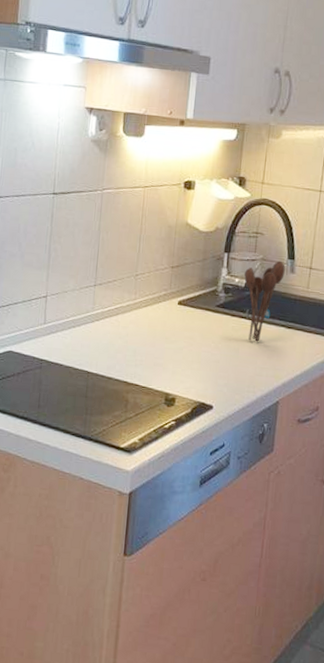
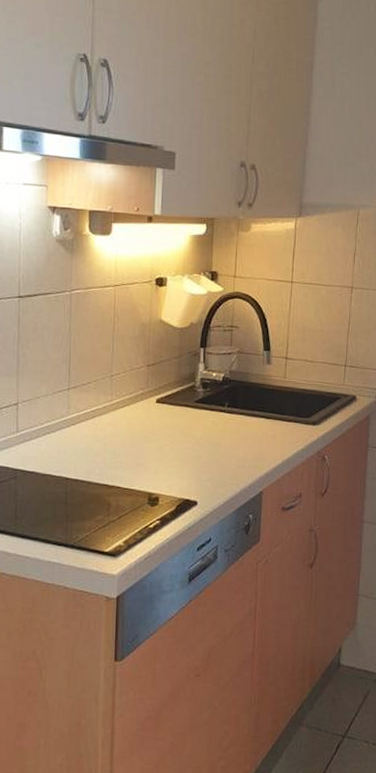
utensil holder: present [244,260,285,342] -> none [222,352,262,434]

